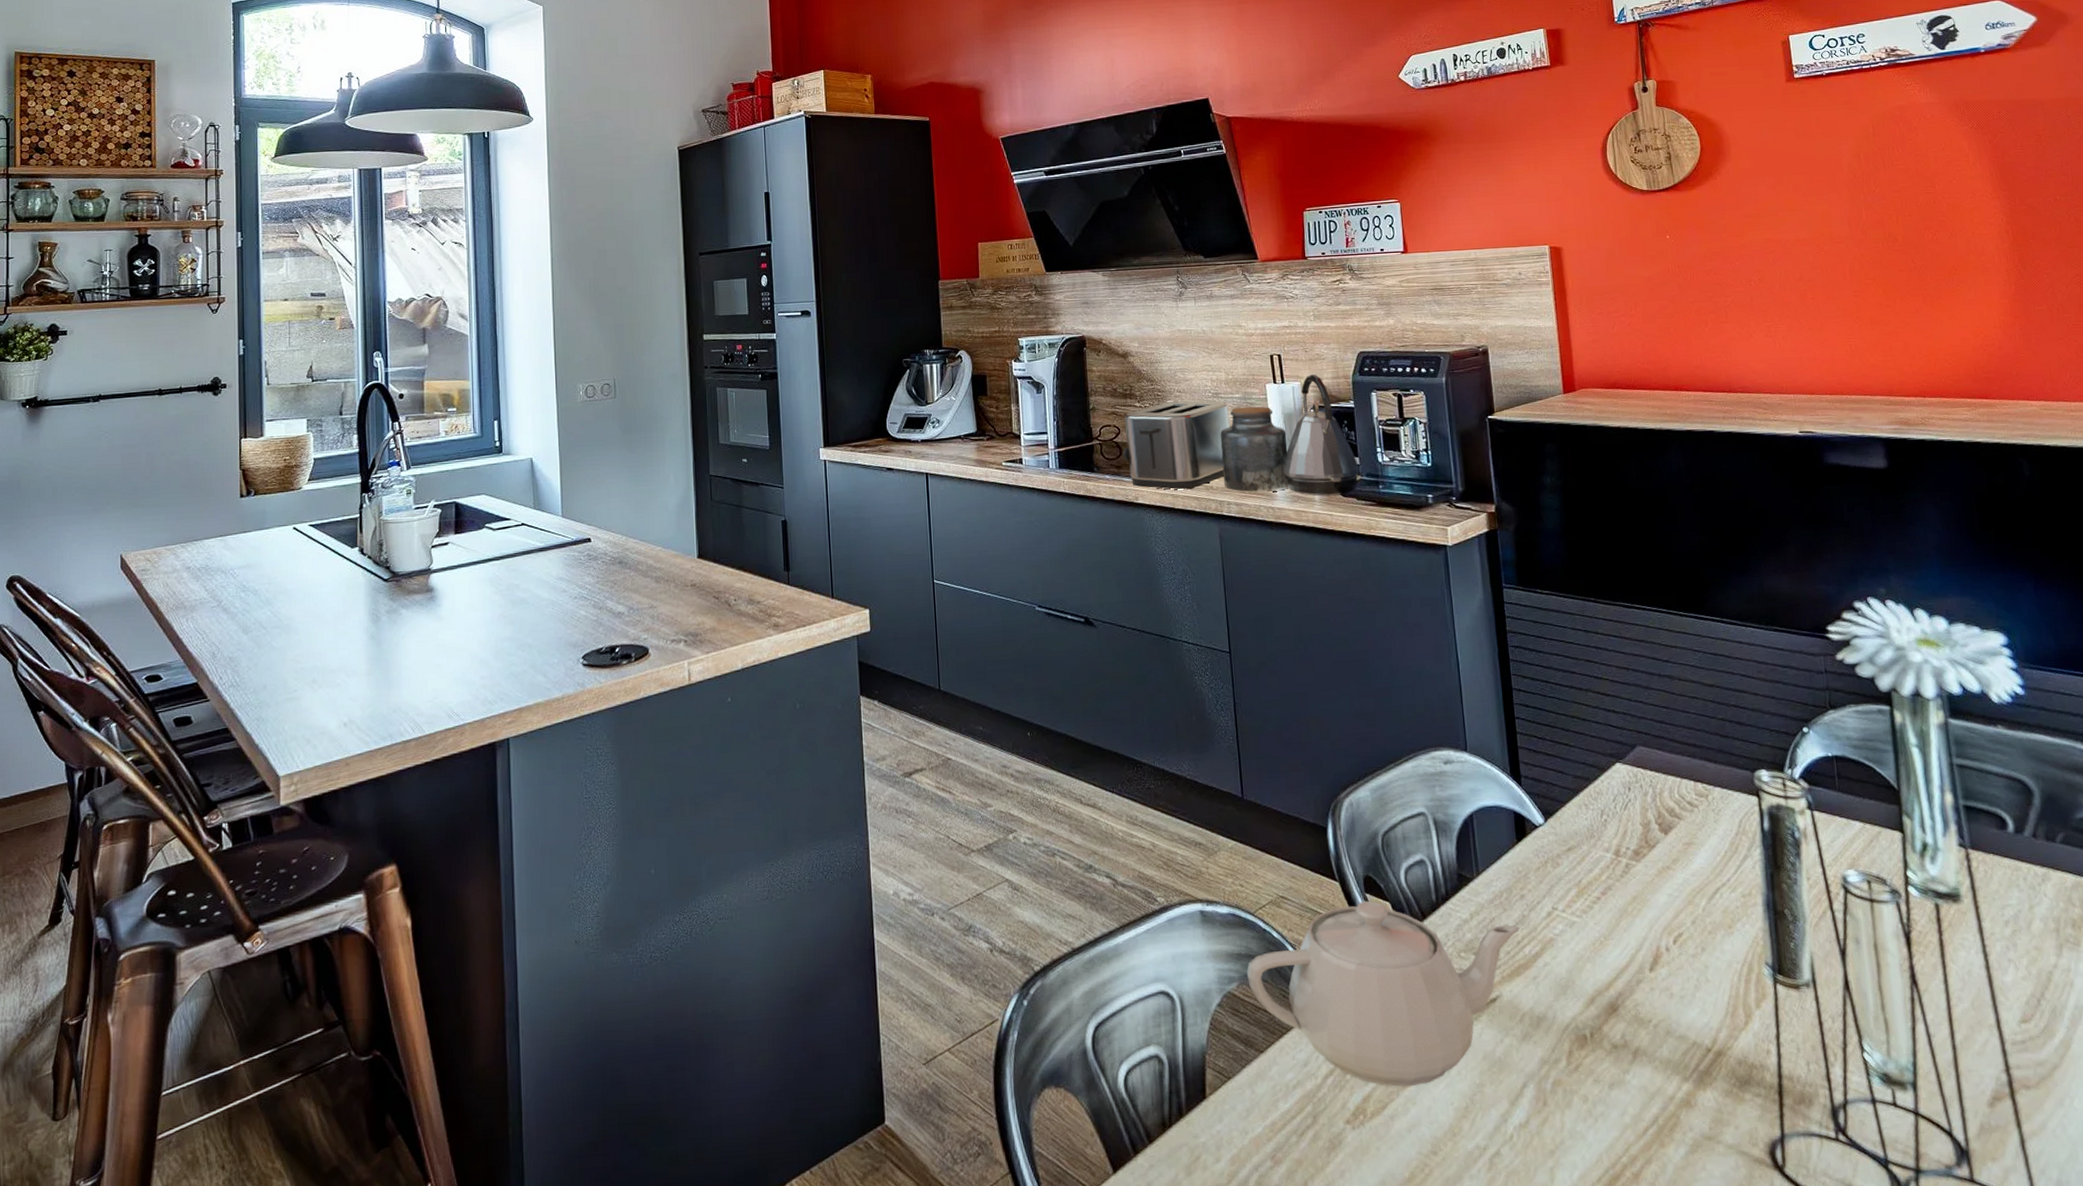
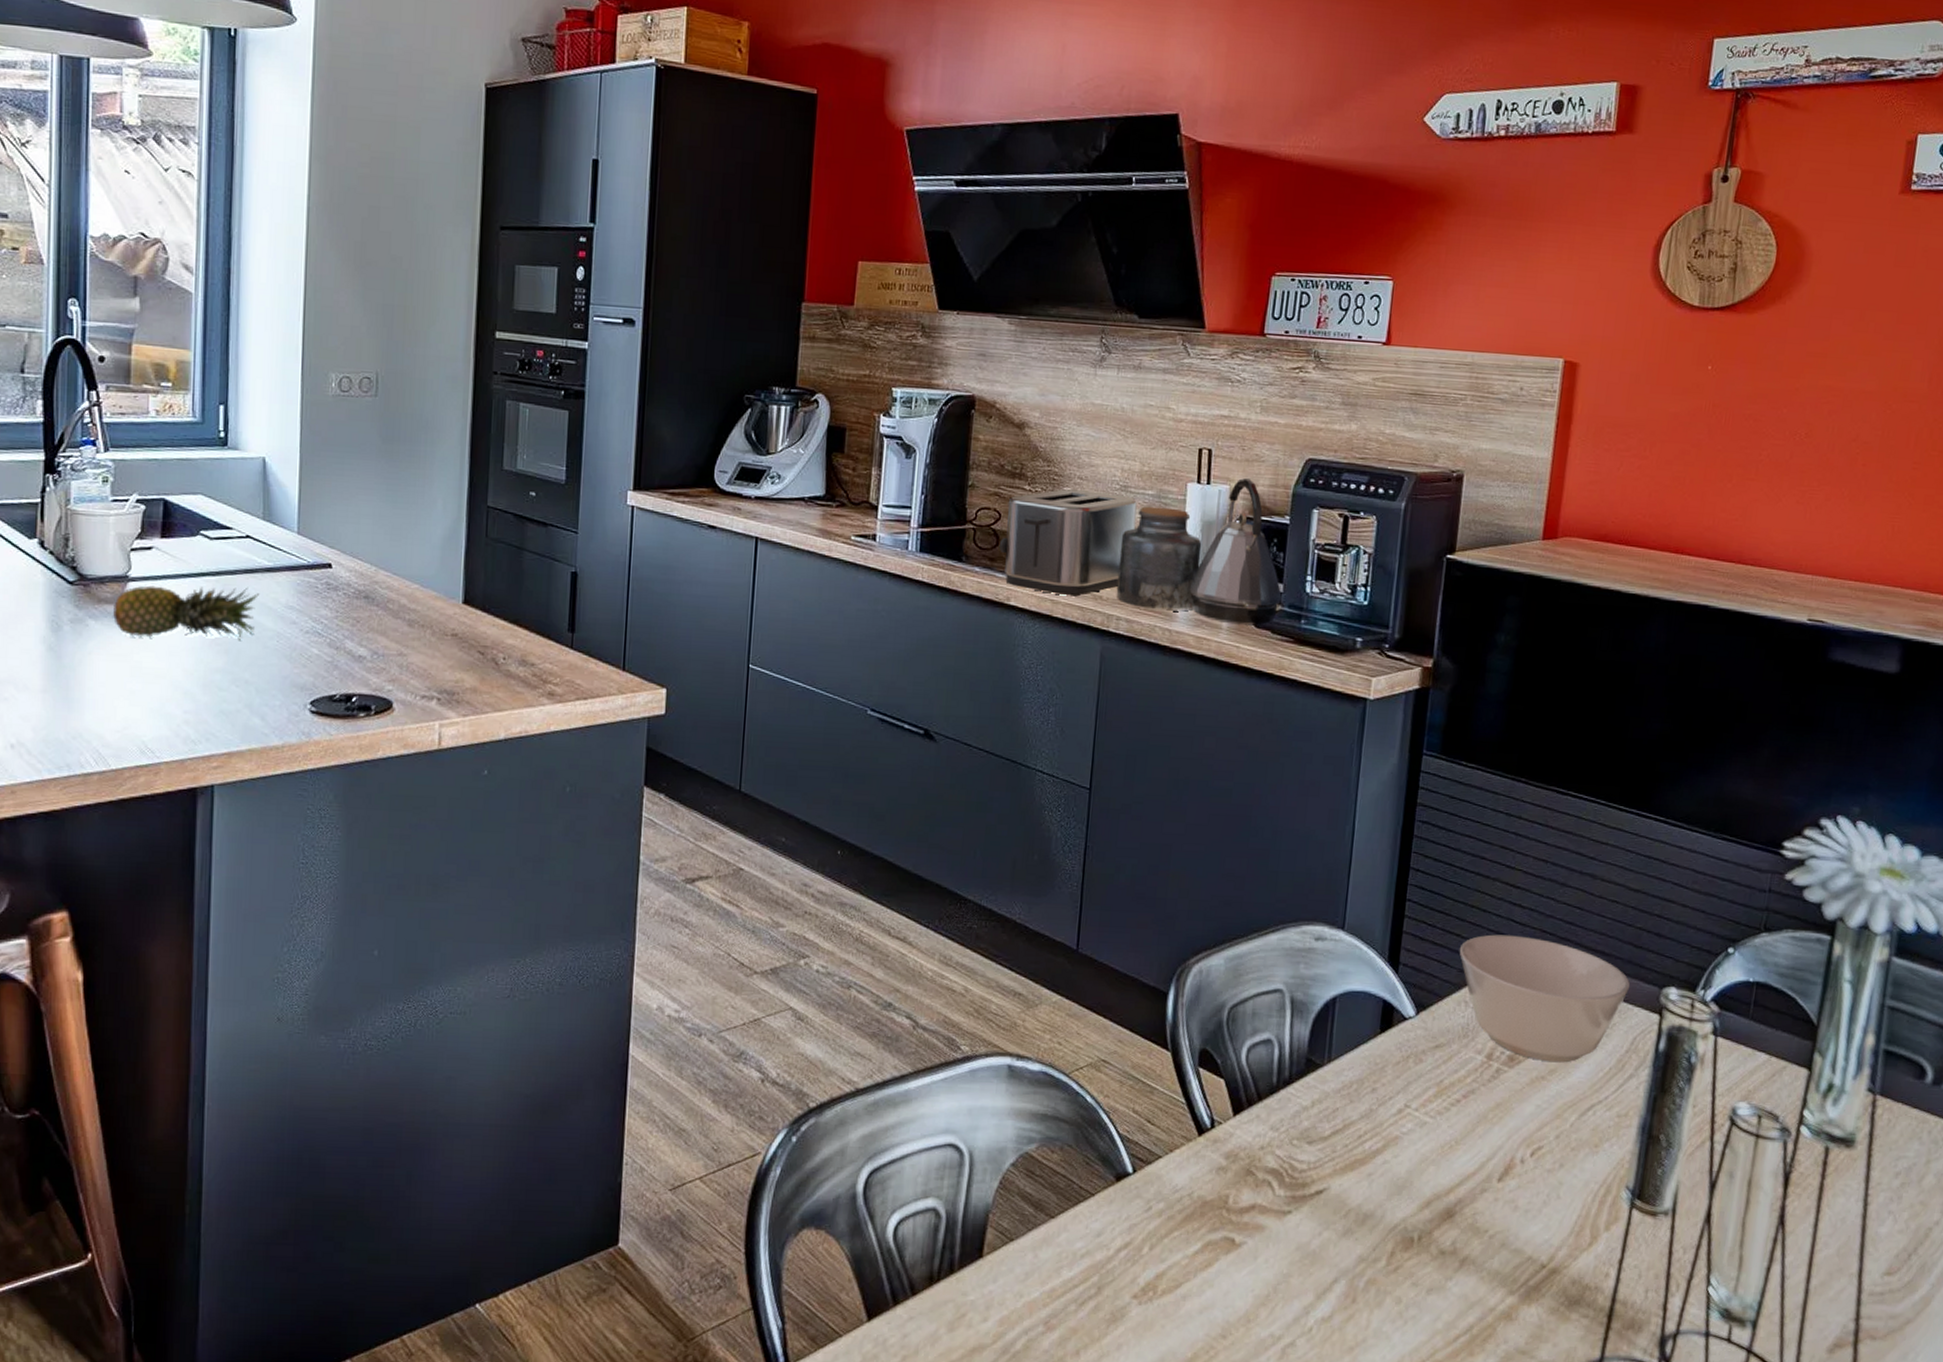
fruit: none [420,566,535,619] -> present [113,585,259,642]
teapot: present [1247,900,1520,1087] -> none [1049,1075,1364,1269]
bowl: none [1569,738,1726,853] -> present [1459,934,1631,1063]

